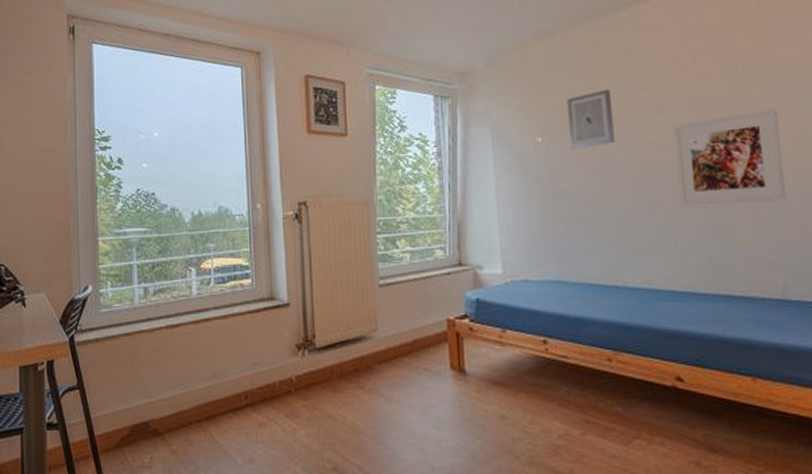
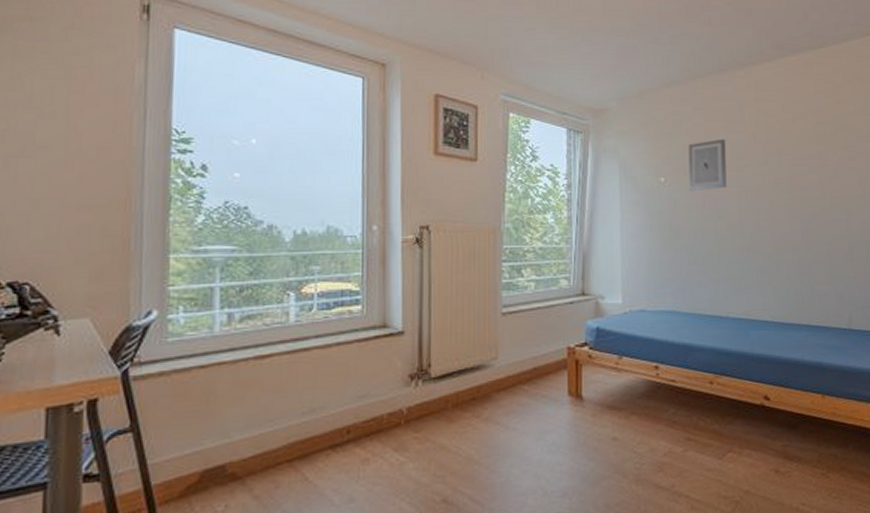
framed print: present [673,108,787,205] -> none [774,168,856,247]

